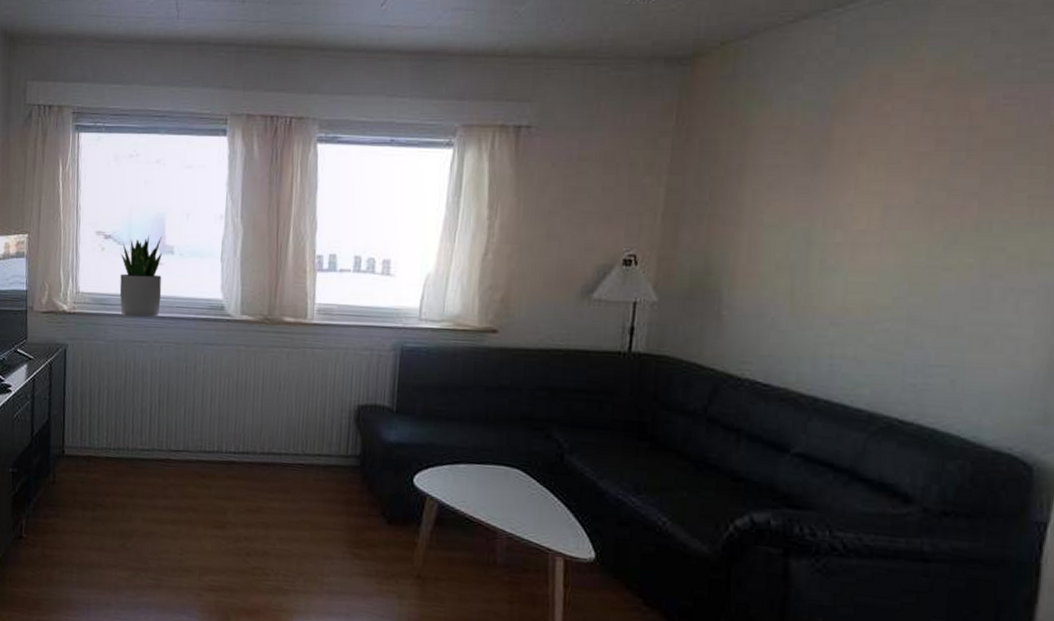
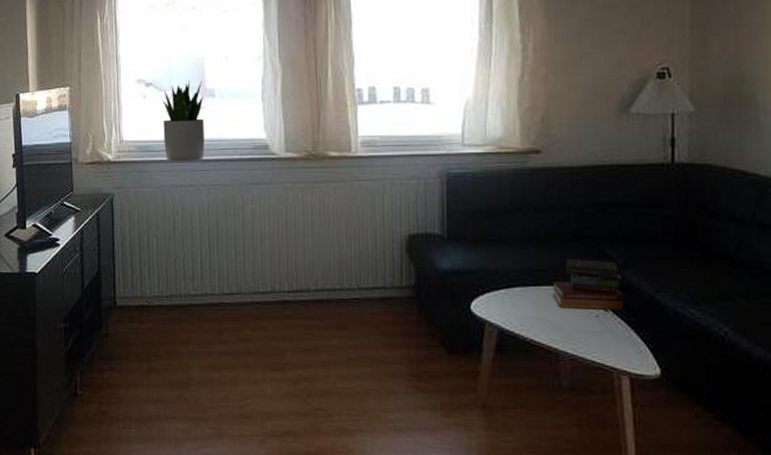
books: none [496,439,568,494] -> present [552,259,625,310]

